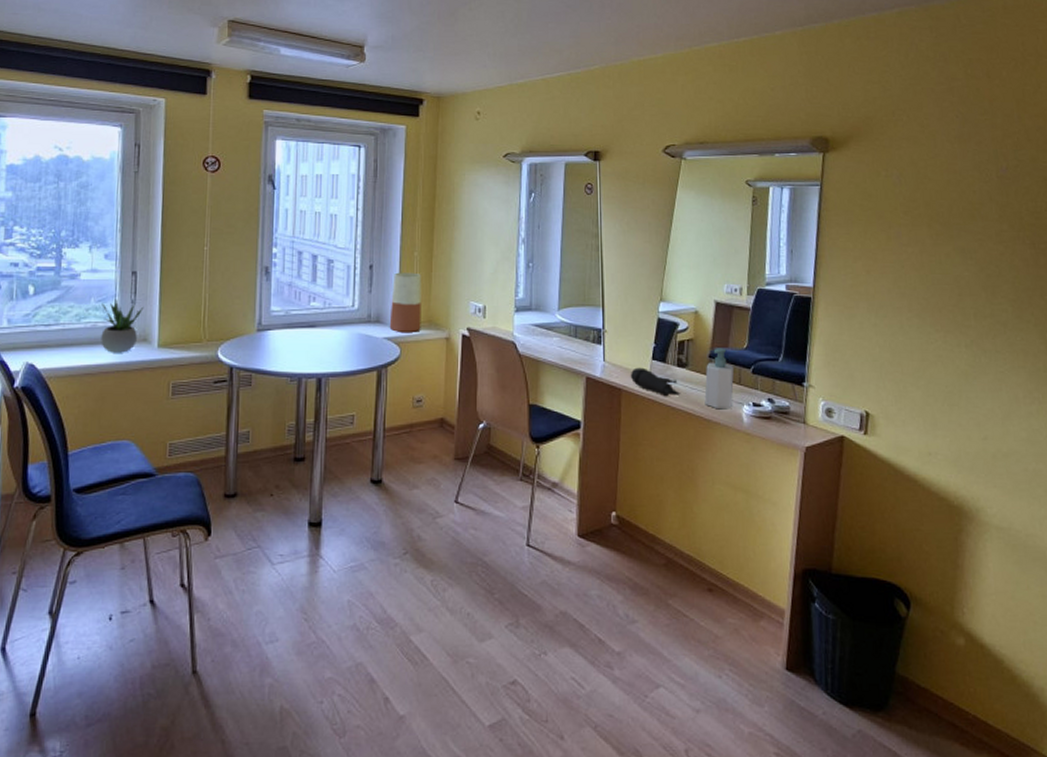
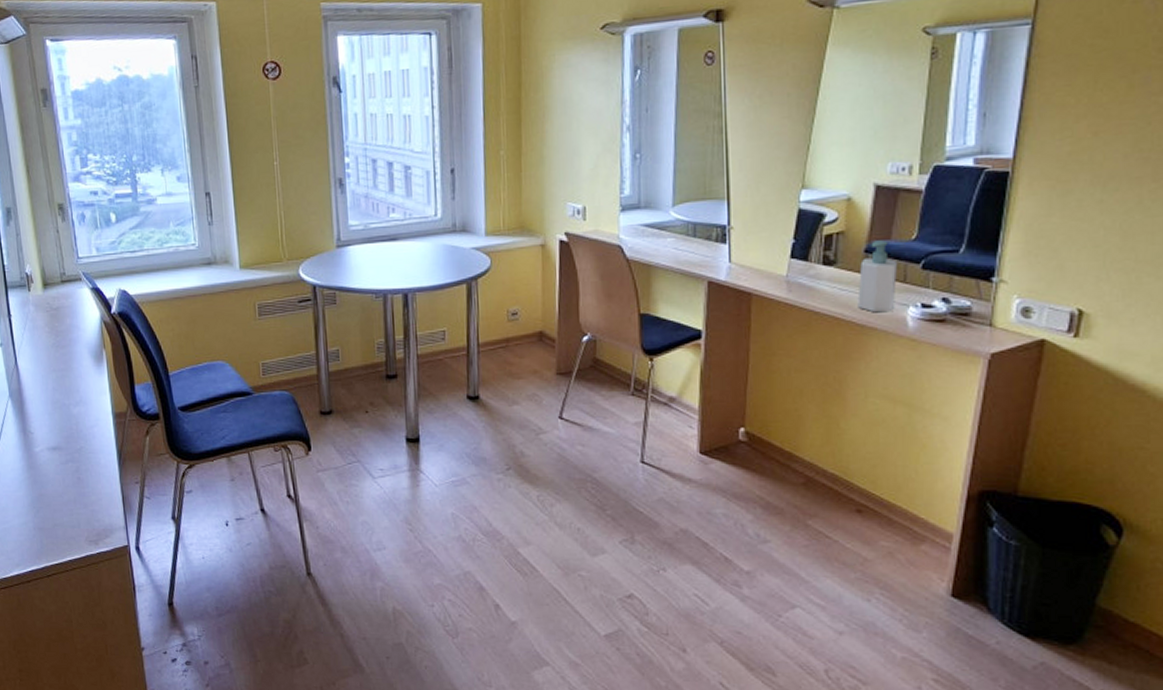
potted plant: present [101,299,144,353] -> none [180,222,222,276]
vase: present [389,272,421,332] -> none [476,174,513,241]
hair dryer: present [630,367,681,397] -> none [762,267,827,300]

